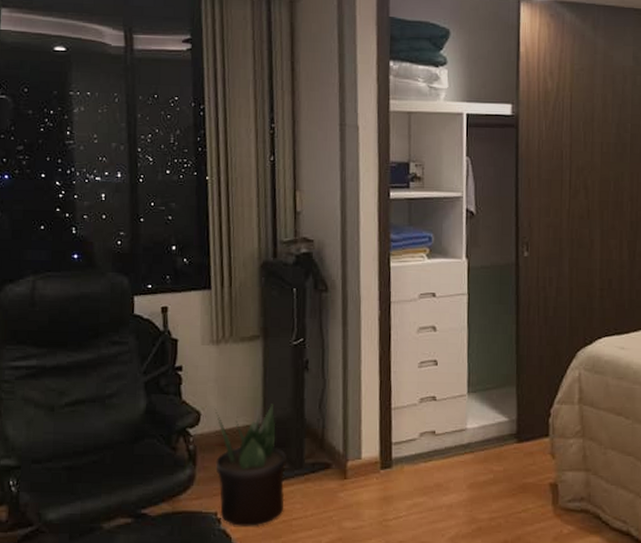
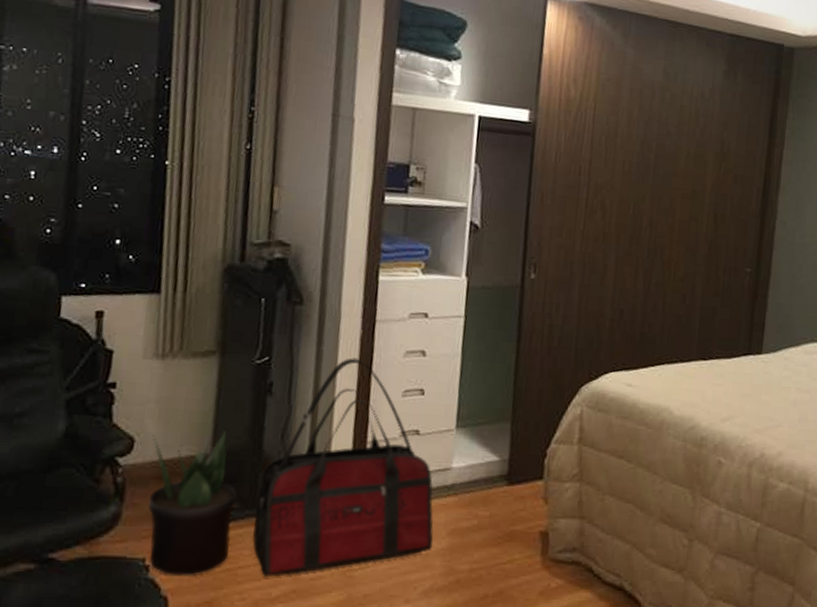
duffel bag: none [301,335,456,527] -> present [251,357,434,577]

